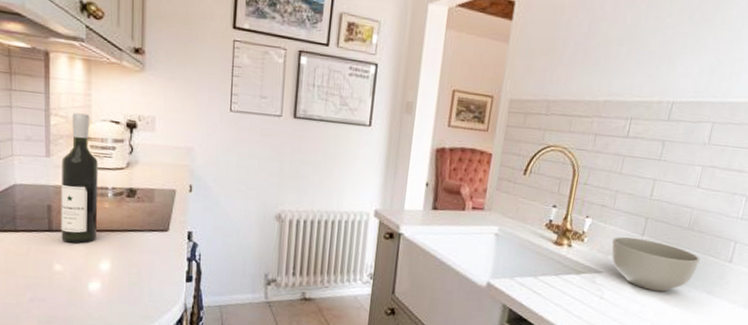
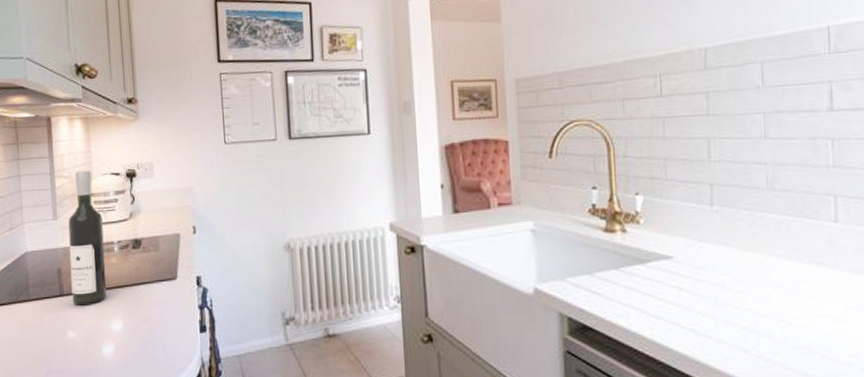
bowl: present [611,236,701,292] -> none [674,209,795,272]

